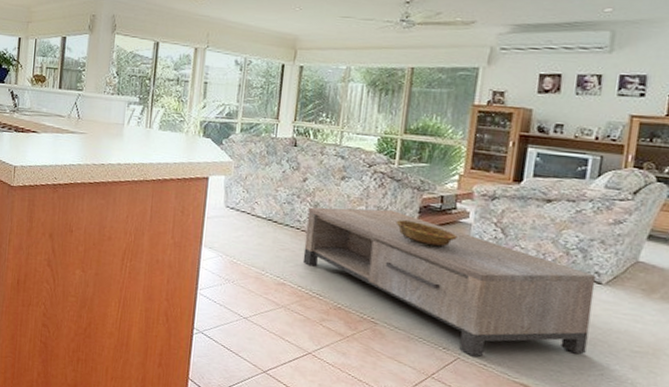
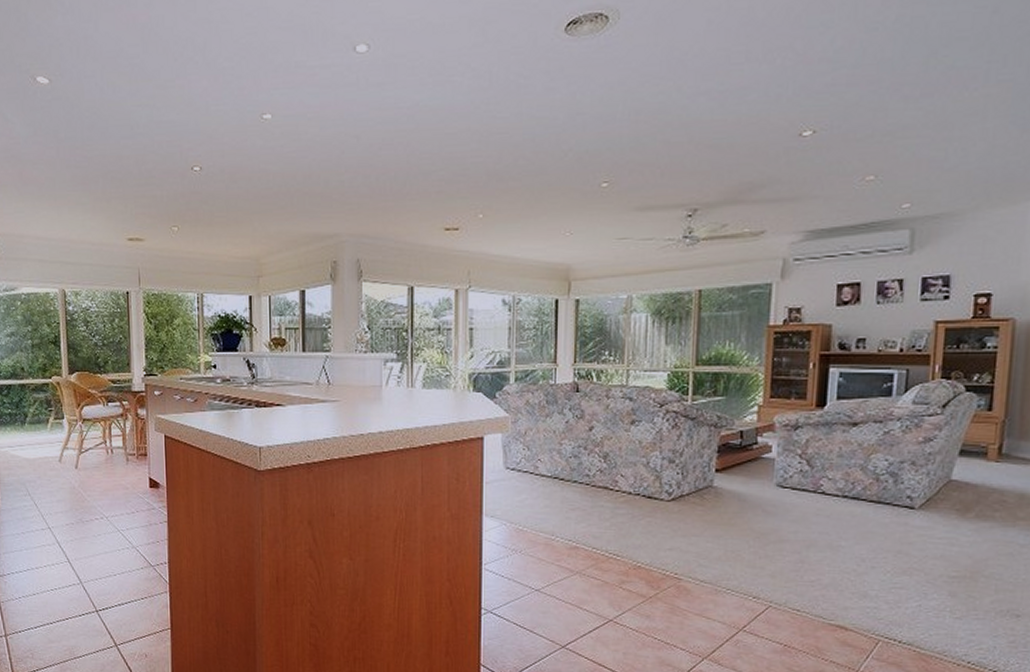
coffee table: present [302,207,597,357] -> none [595,453,909,603]
decorative bowl: present [396,220,457,248] -> none [693,462,760,489]

